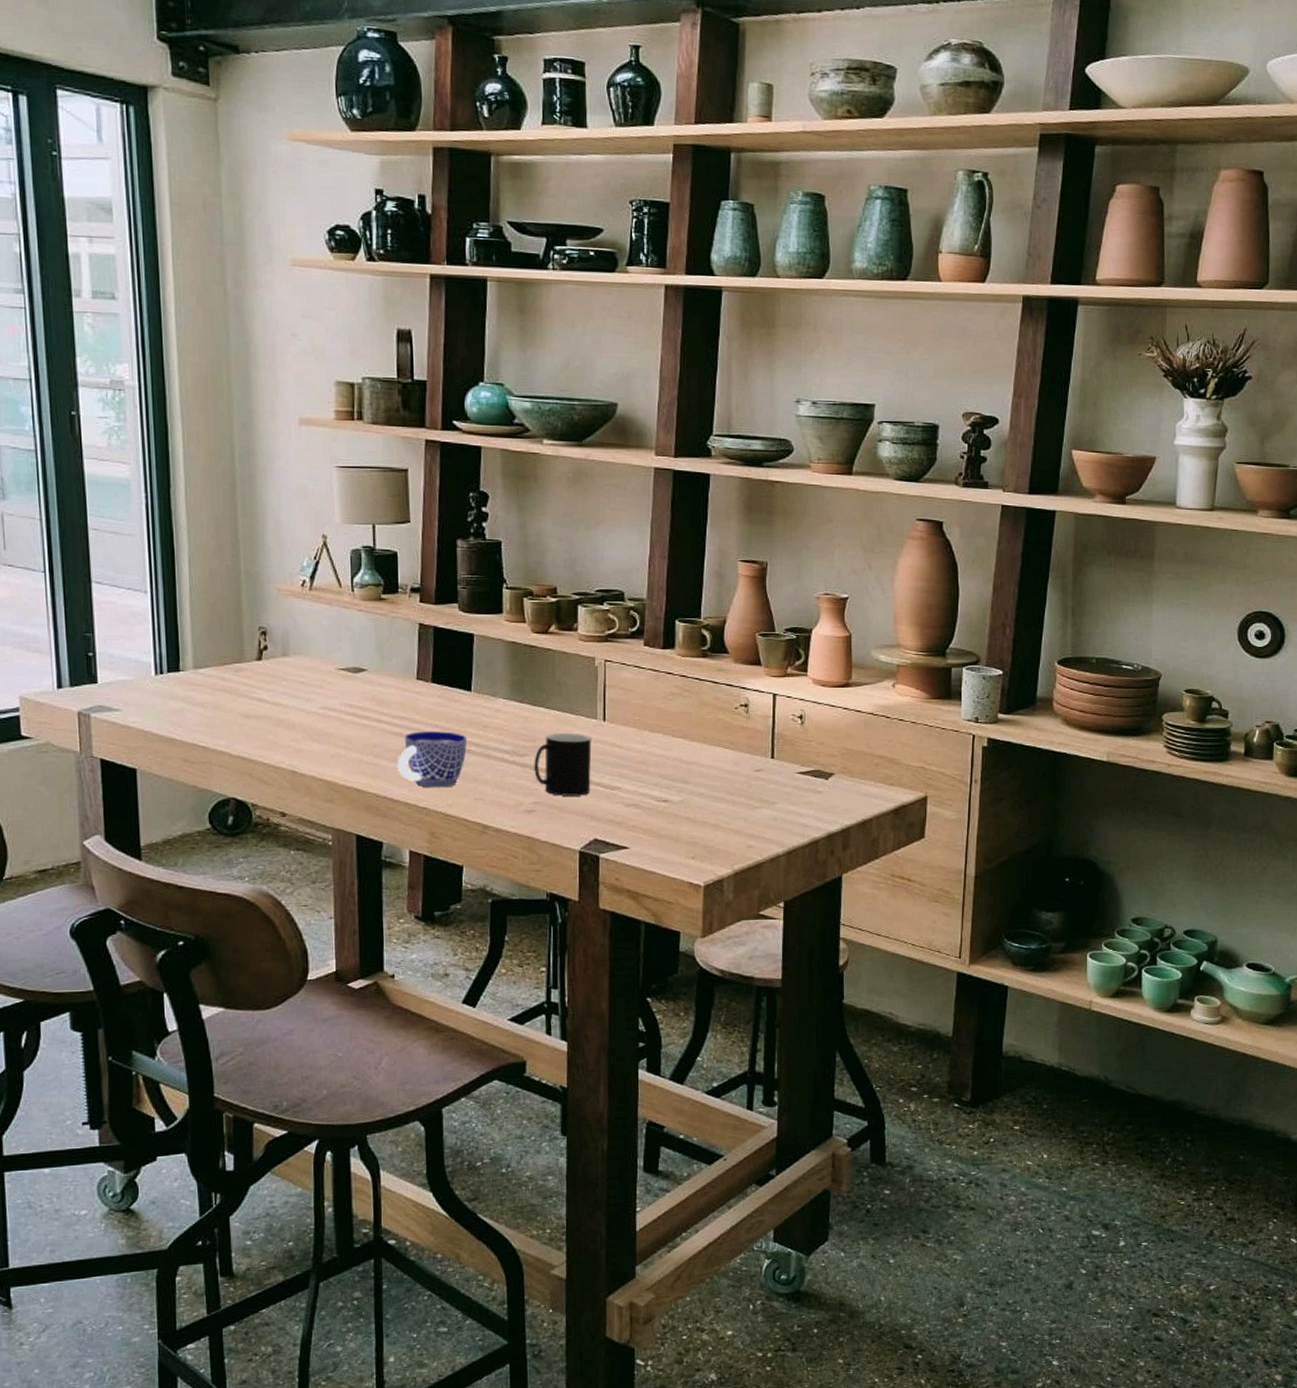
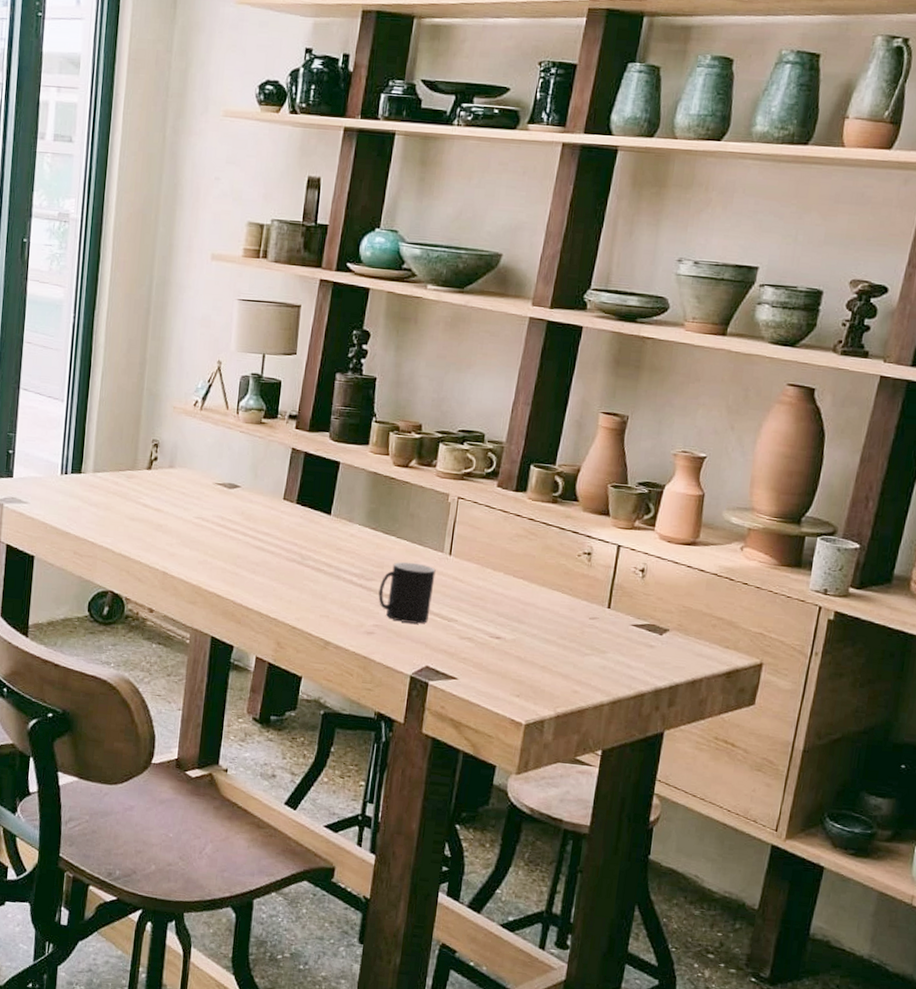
cup: present [398,731,467,788] -> none [255,547,321,602]

